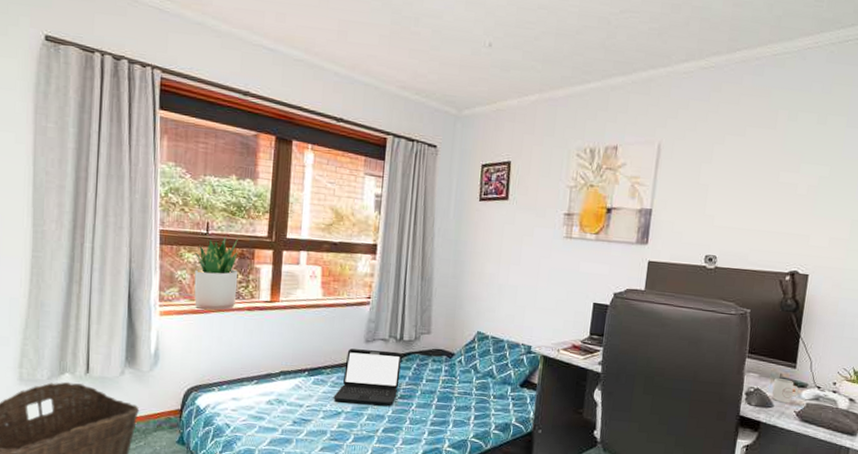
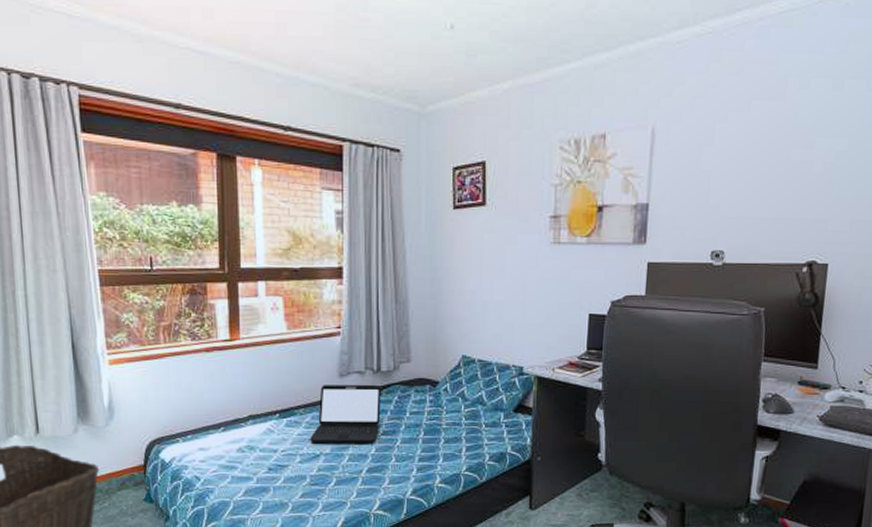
planter: present [194,234,240,311] -> none [140,269,192,355]
mug: present [772,377,799,403] -> none [792,380,822,408]

